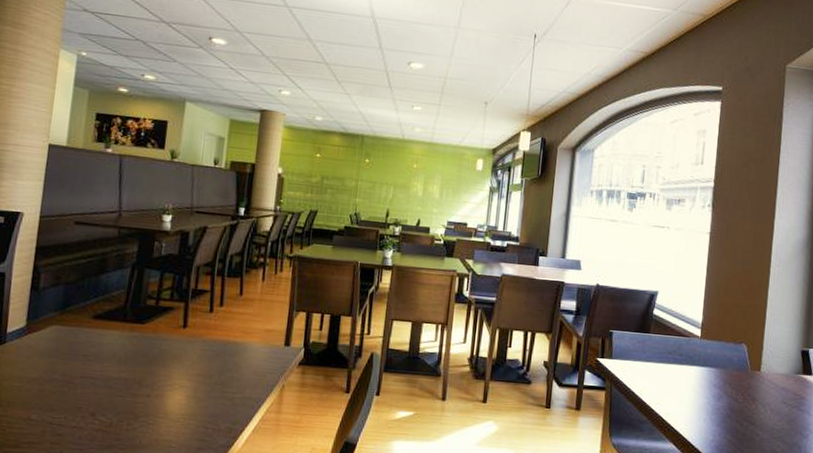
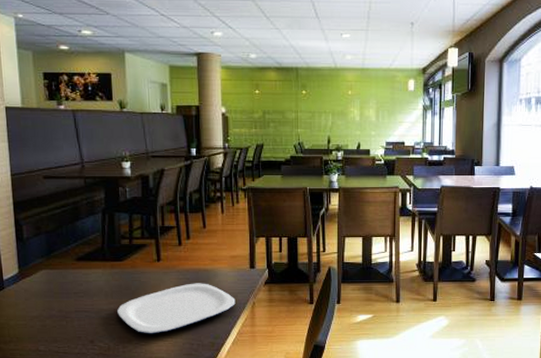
plate: none [128,356,263,412] -> present [117,283,236,334]

